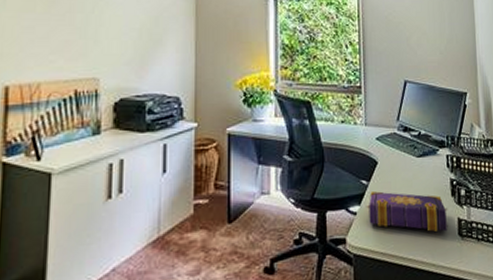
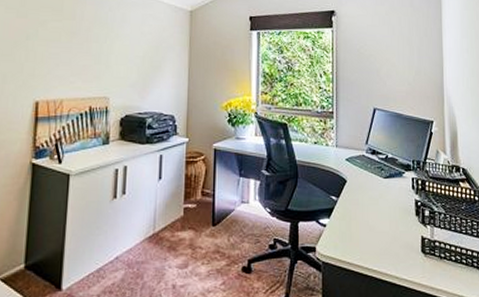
book: present [366,191,448,232] -> none [335,207,412,247]

